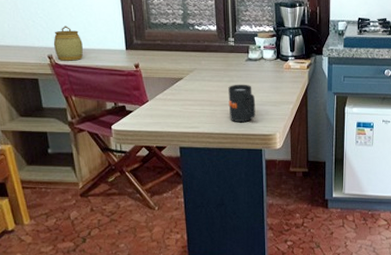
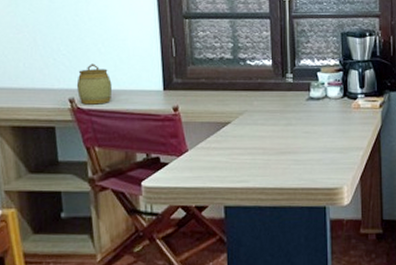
mug: present [228,84,256,122] -> none [285,127,319,174]

